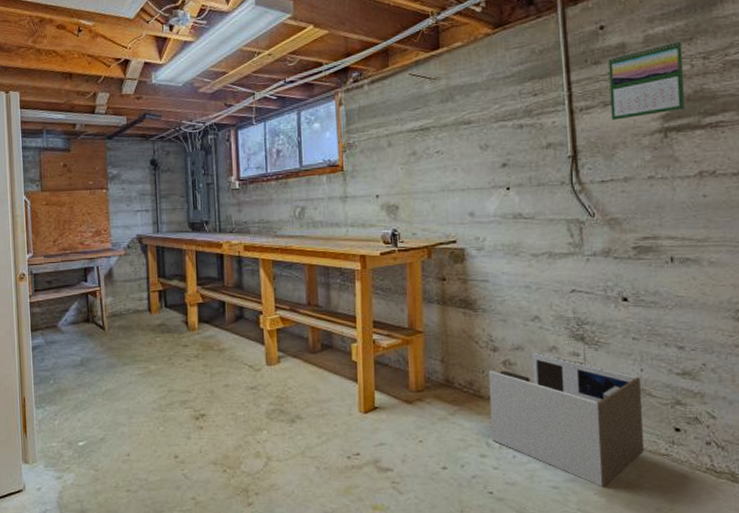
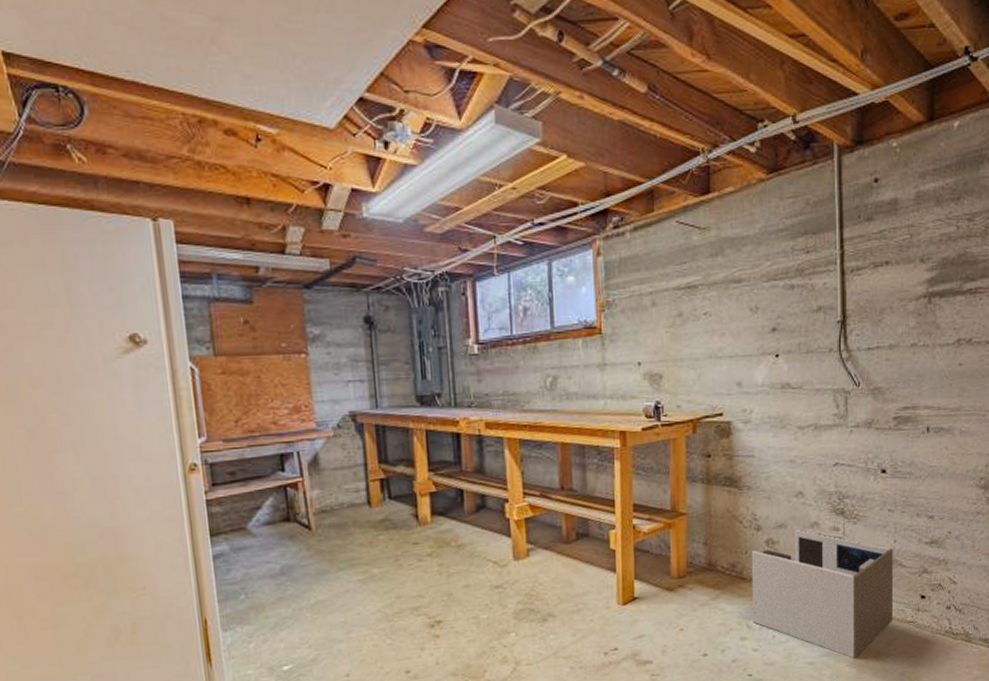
calendar: present [608,39,686,120] -> none [880,198,951,283]

